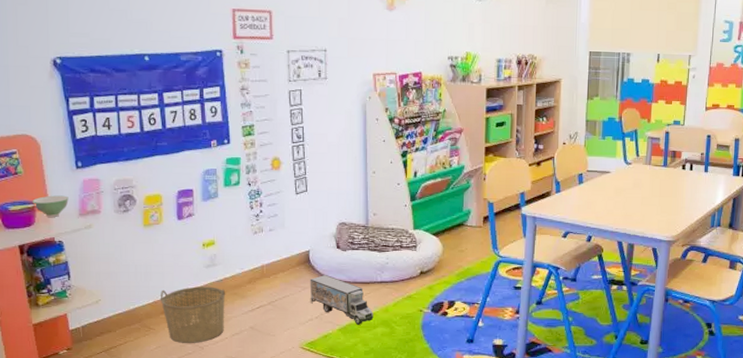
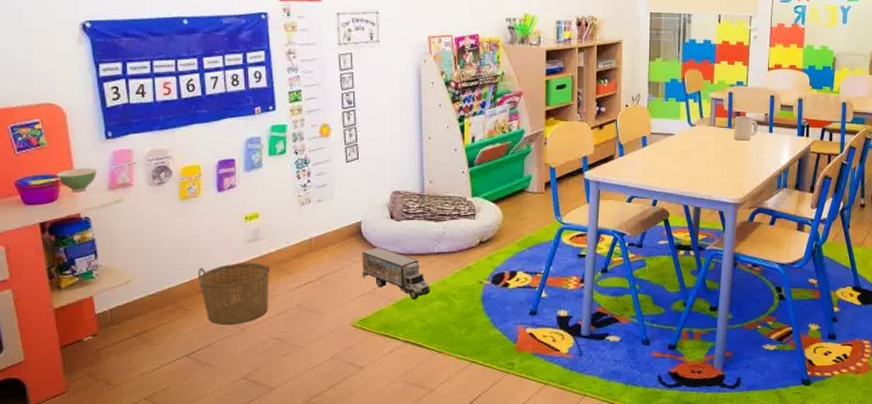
cup: none [669,155,694,180] -> present [734,116,758,141]

